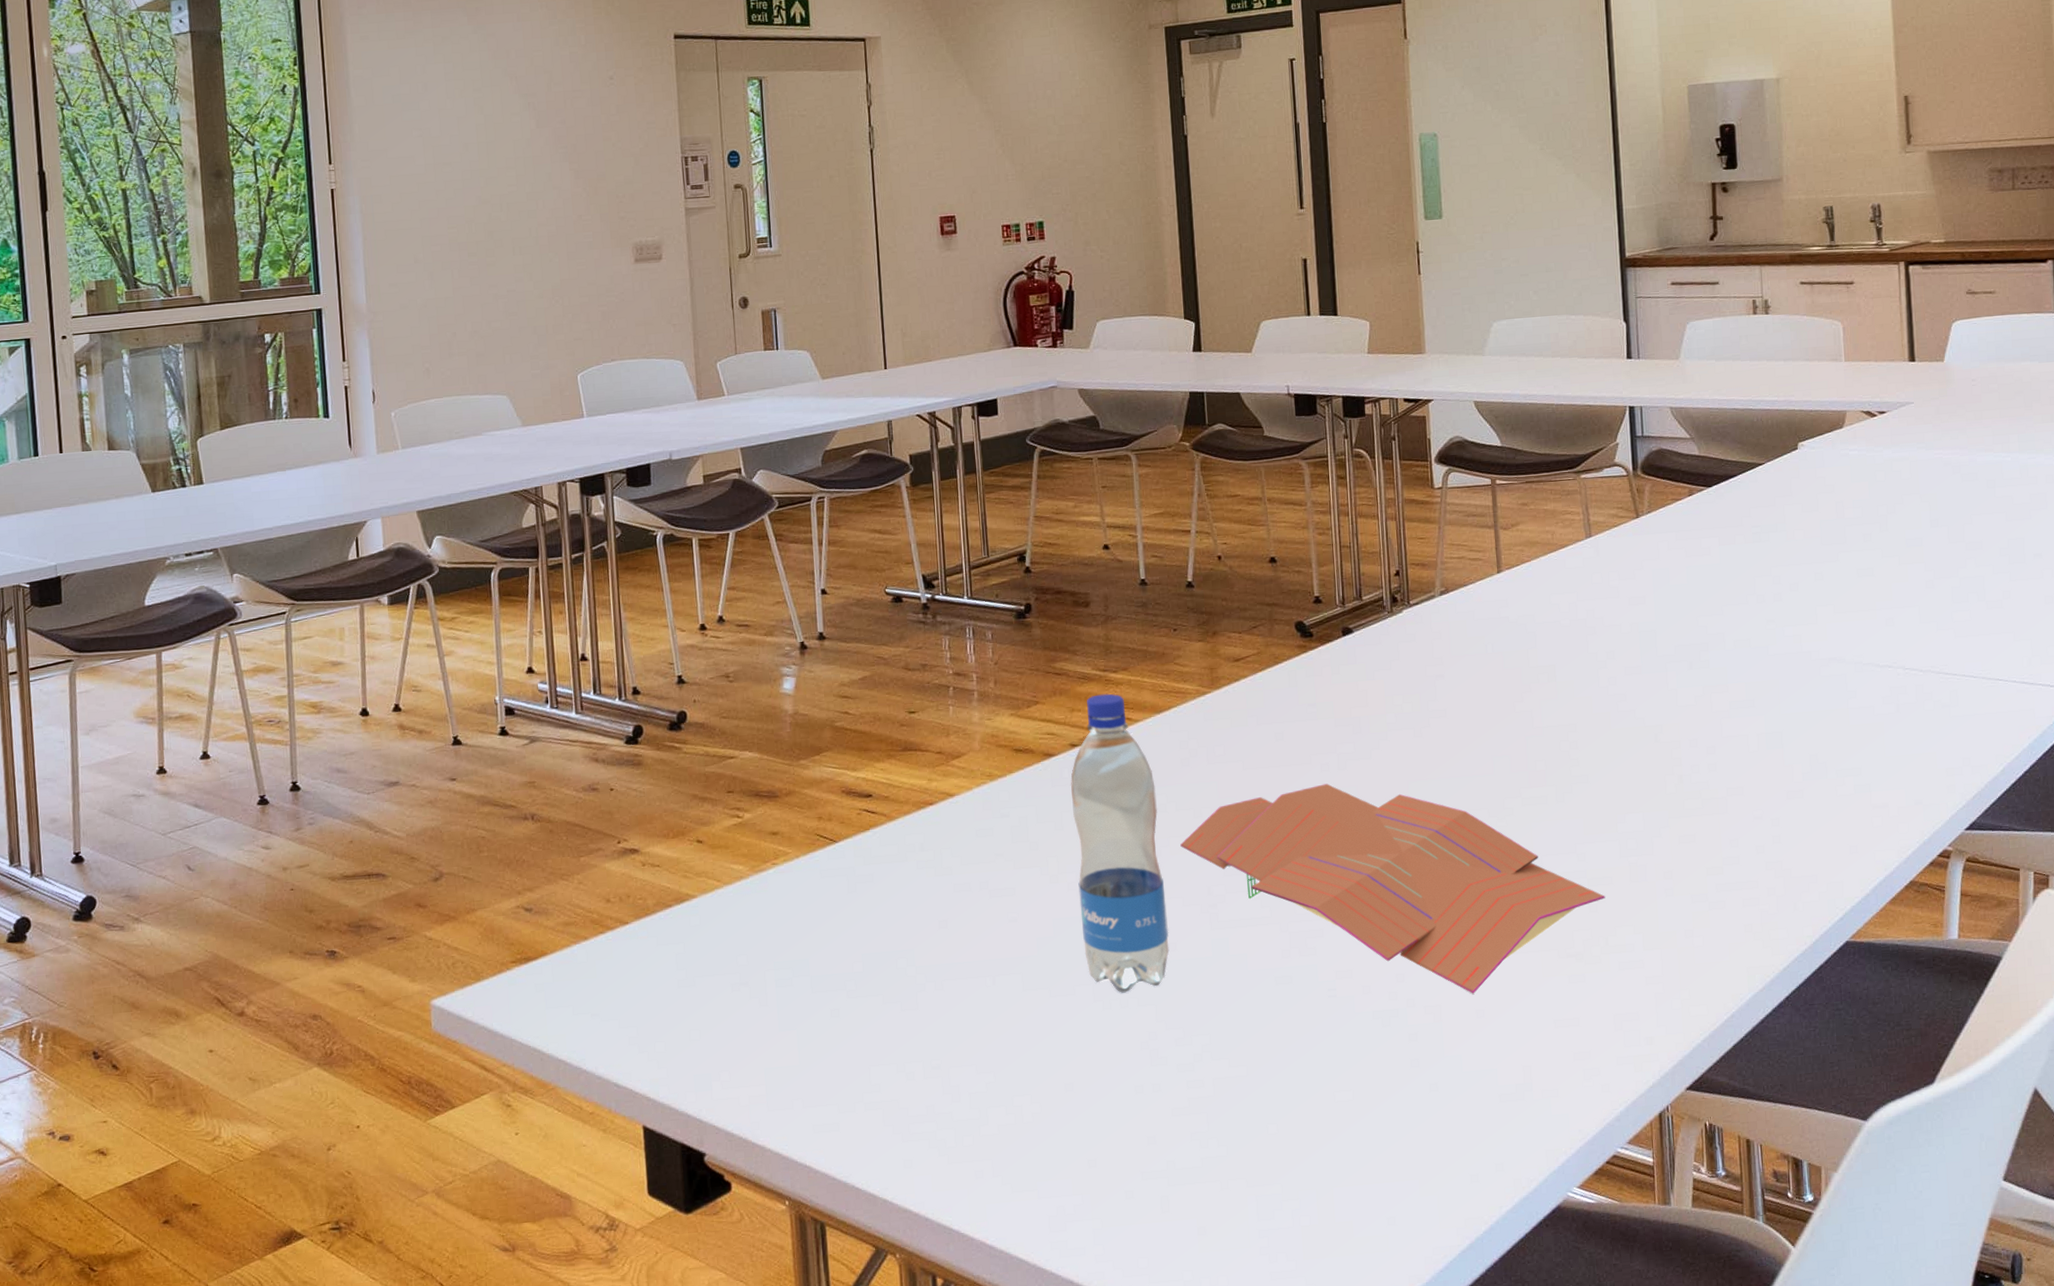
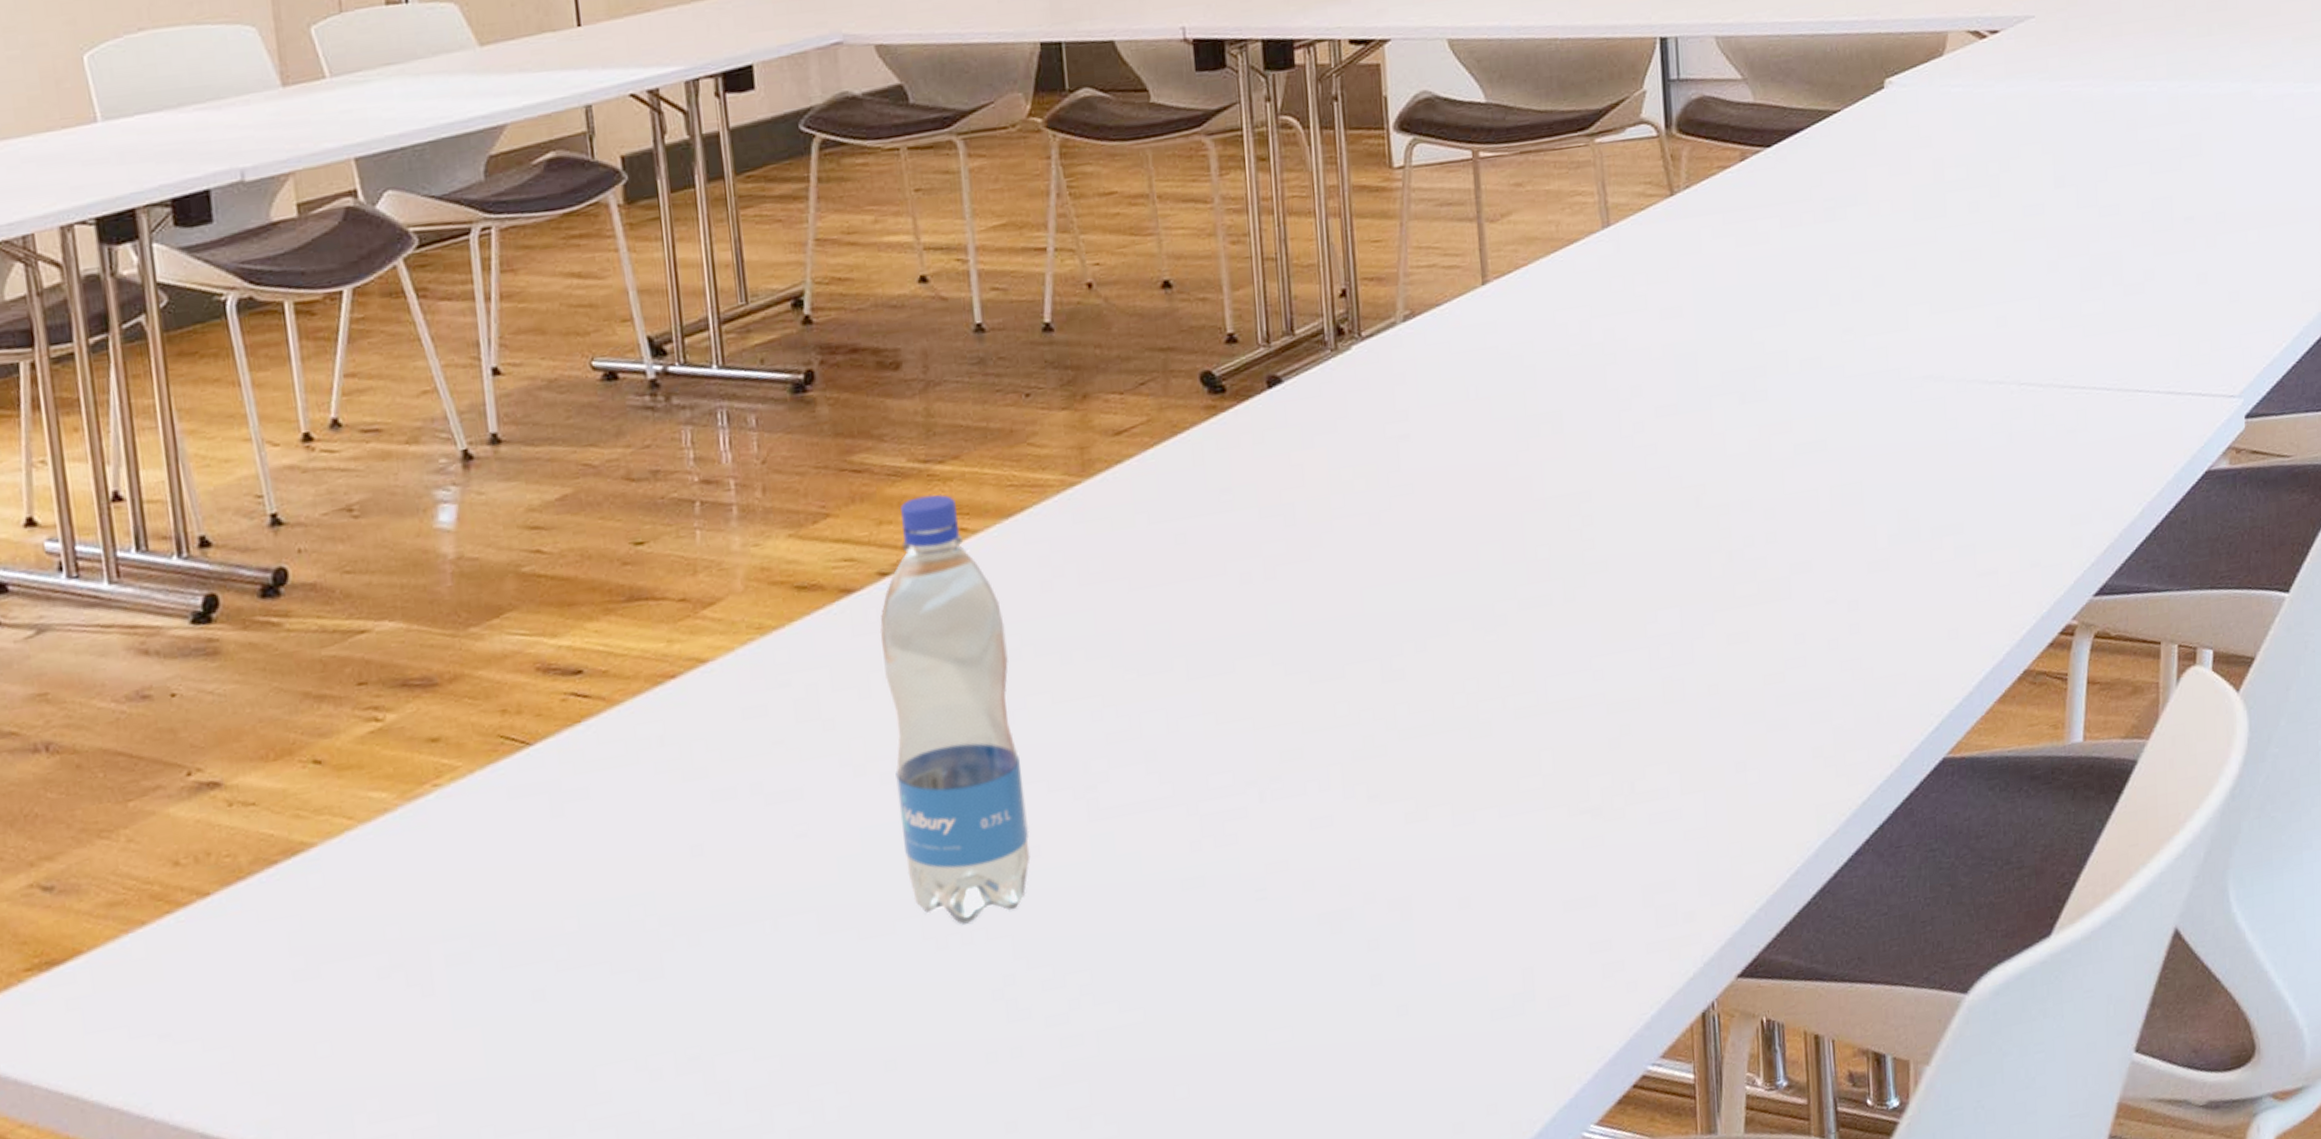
papers: present [1180,783,1605,994] -> none [1042,601,1631,877]

